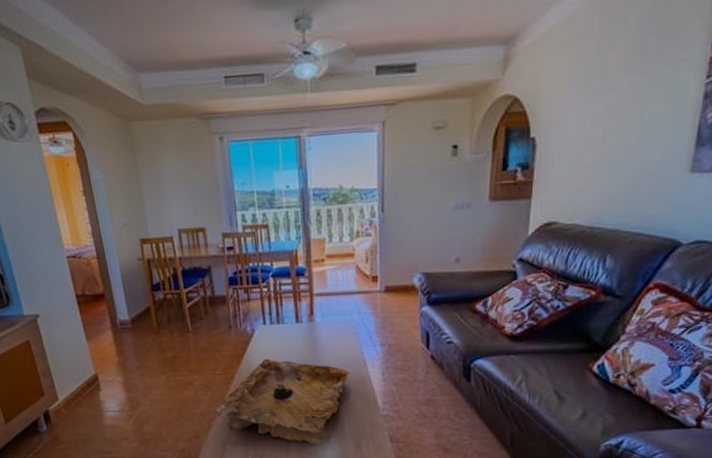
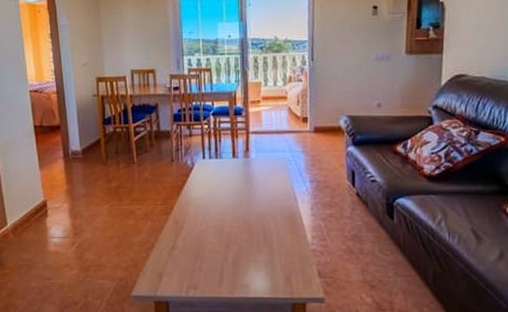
decorative tray: present [214,359,349,444] -> none [153,191,281,277]

